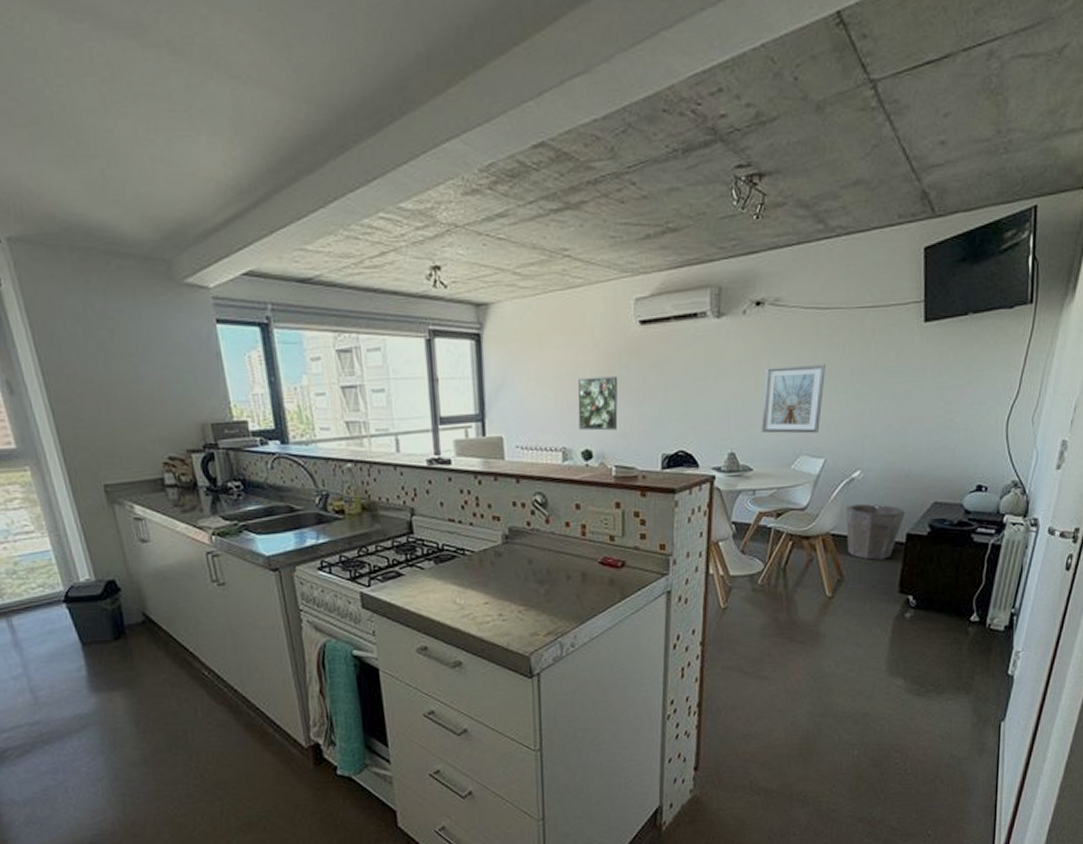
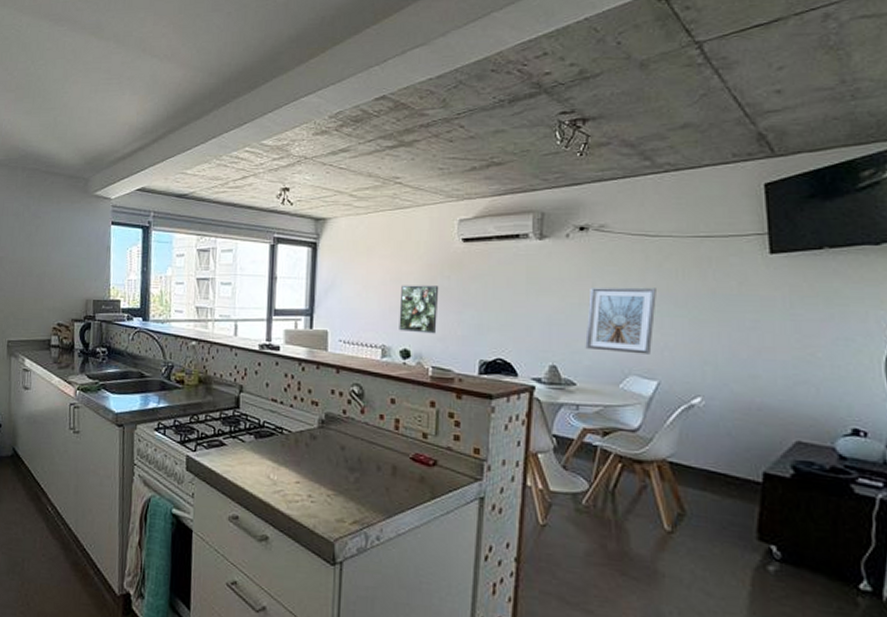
waste bin: present [846,503,905,560] -> none [686,432,760,498]

